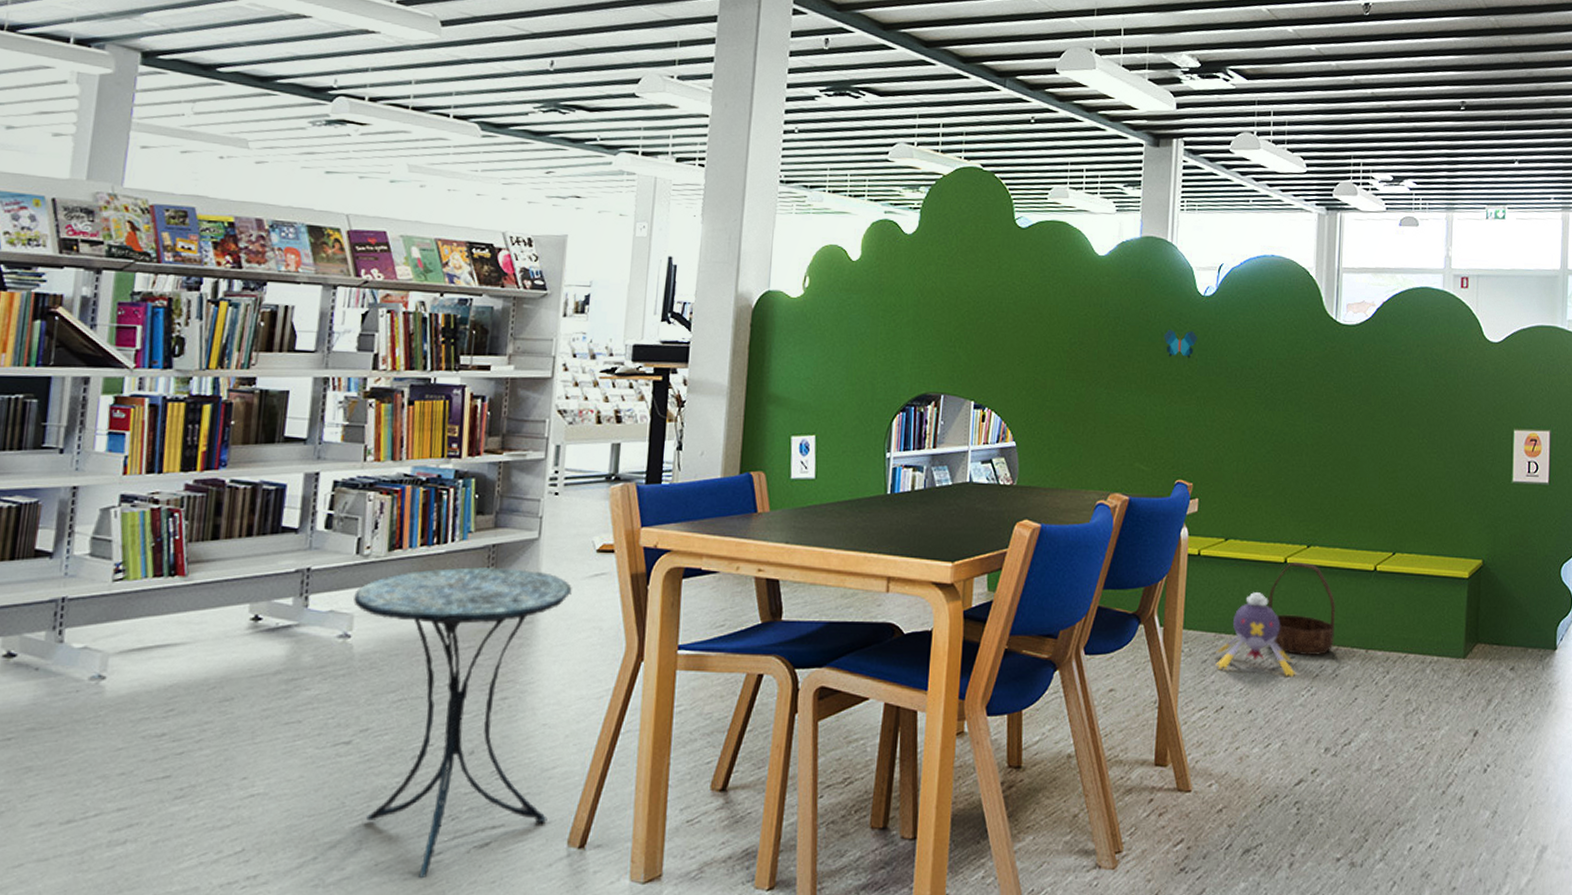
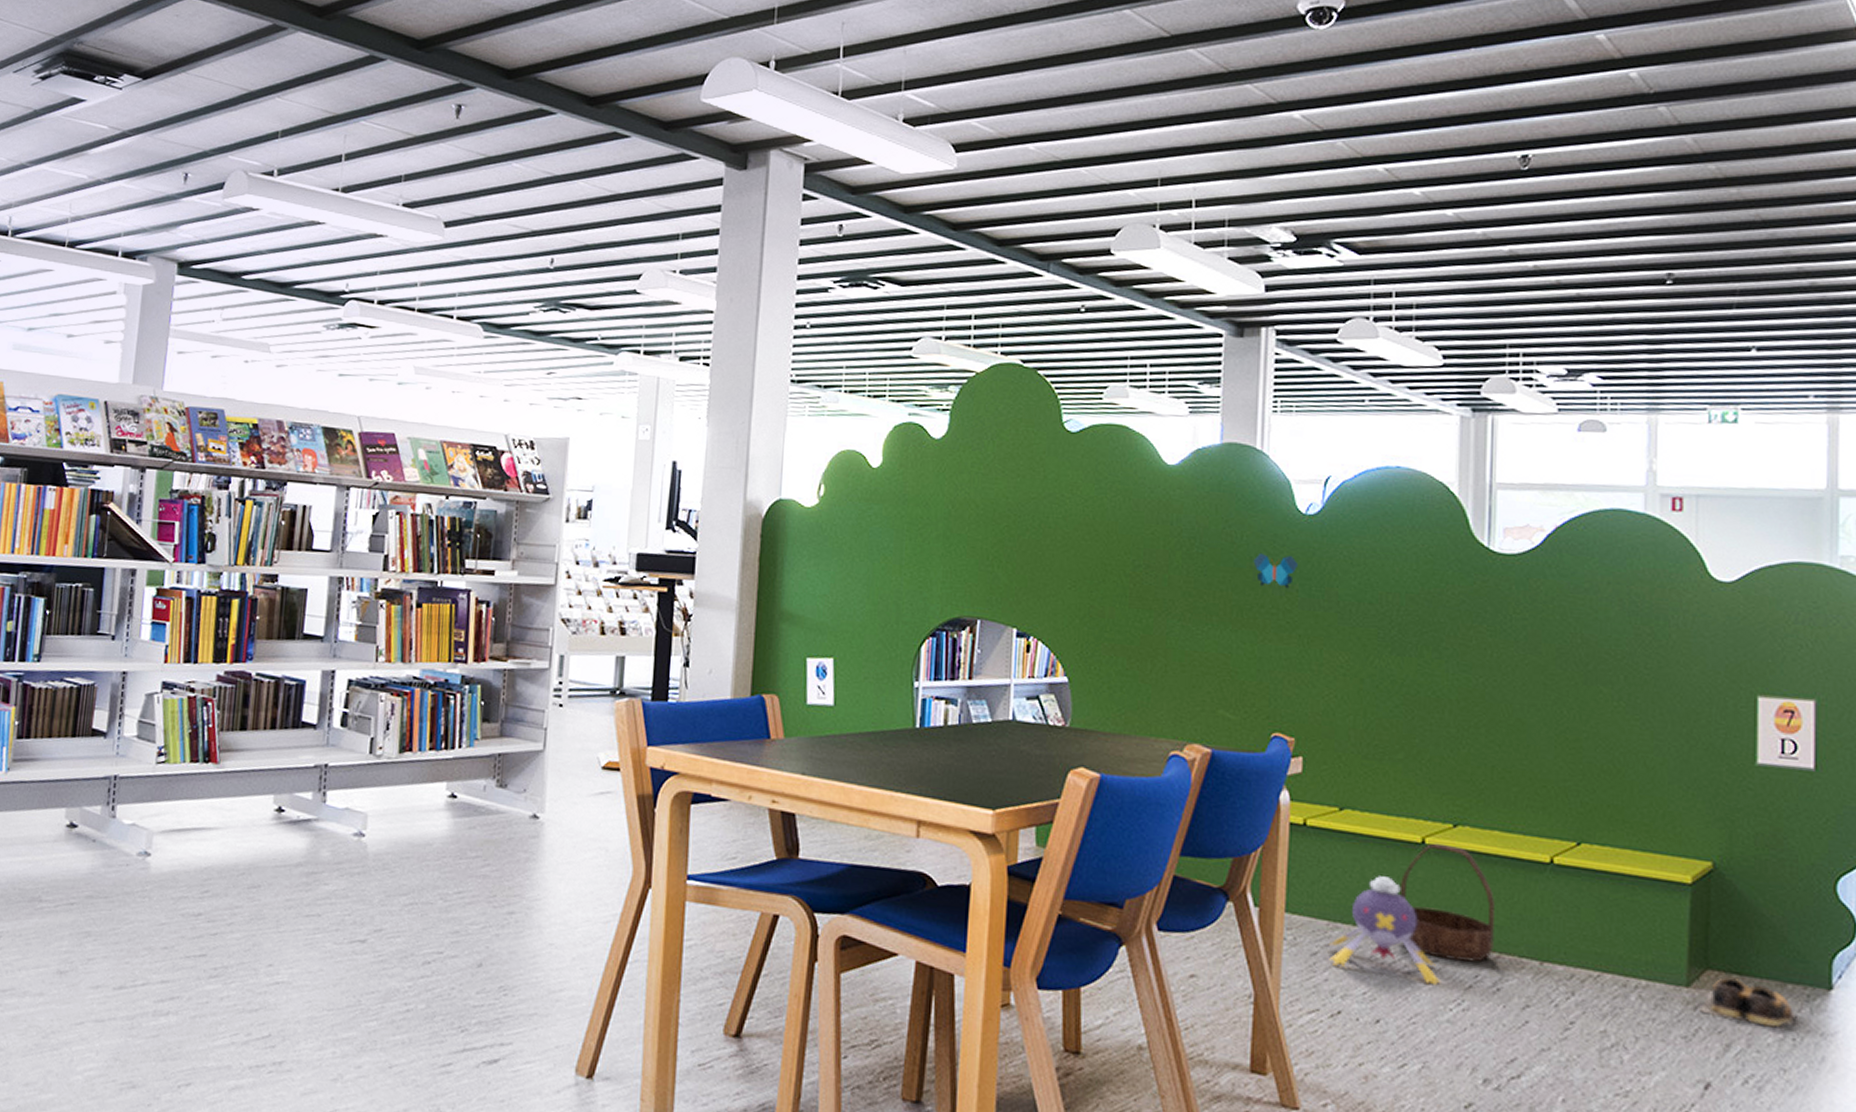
side table: present [353,567,572,879] -> none [367,774,577,1088]
shoes: none [1472,648,1534,683] -> present [1699,977,1797,1028]

